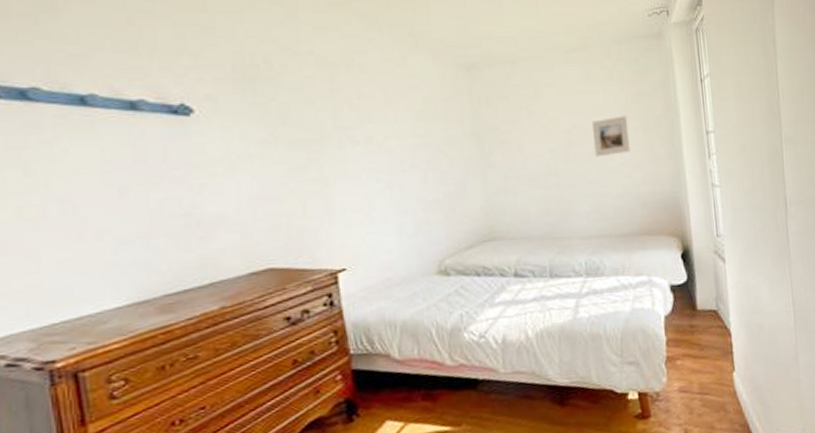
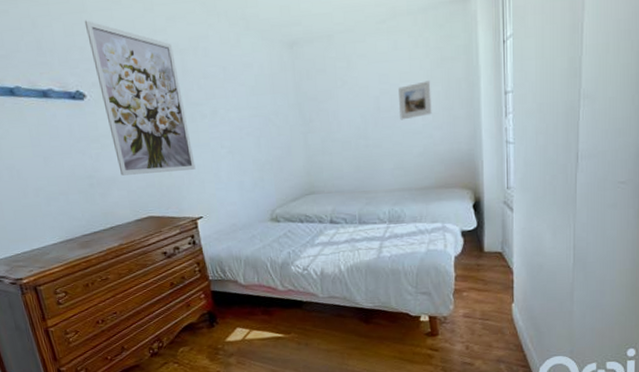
wall art: none [202,21,340,214] -> present [84,20,196,176]

